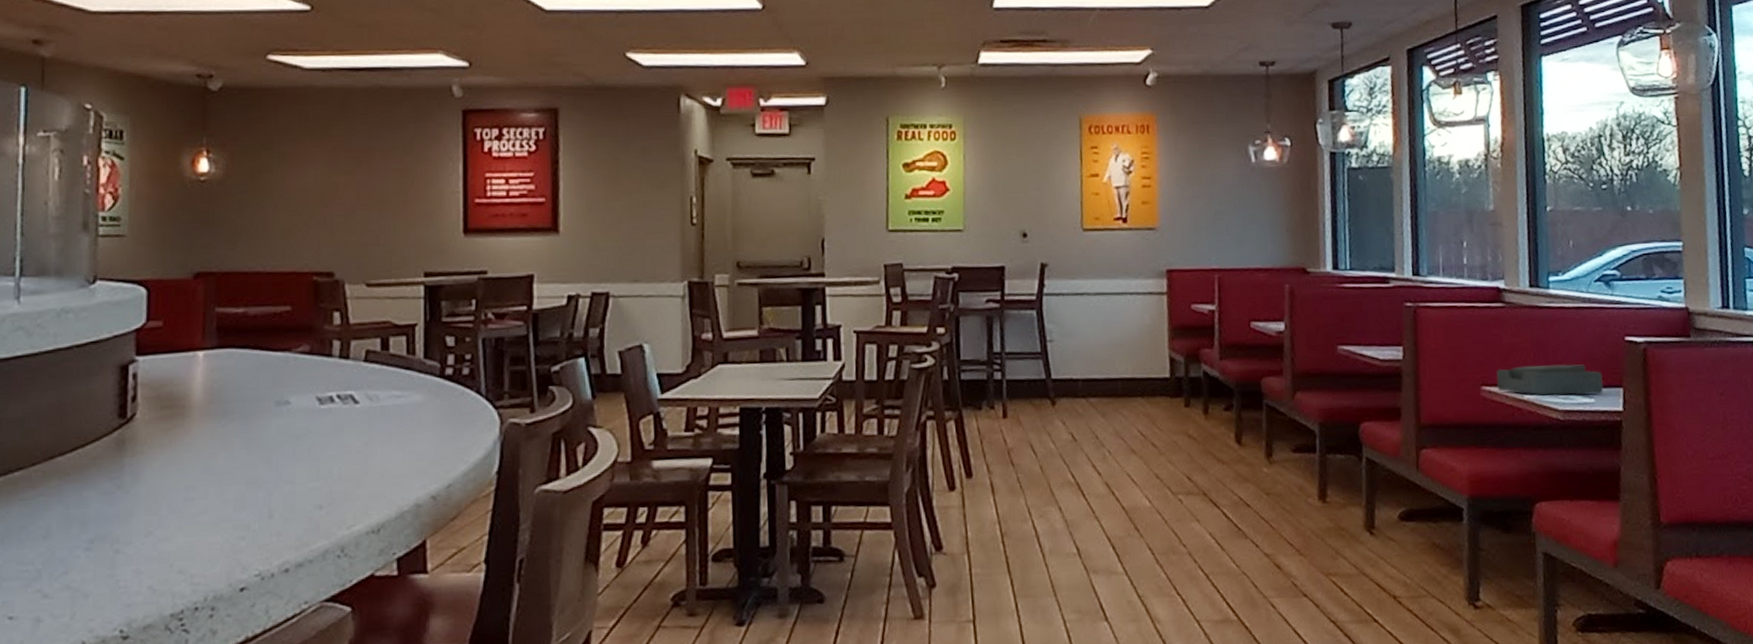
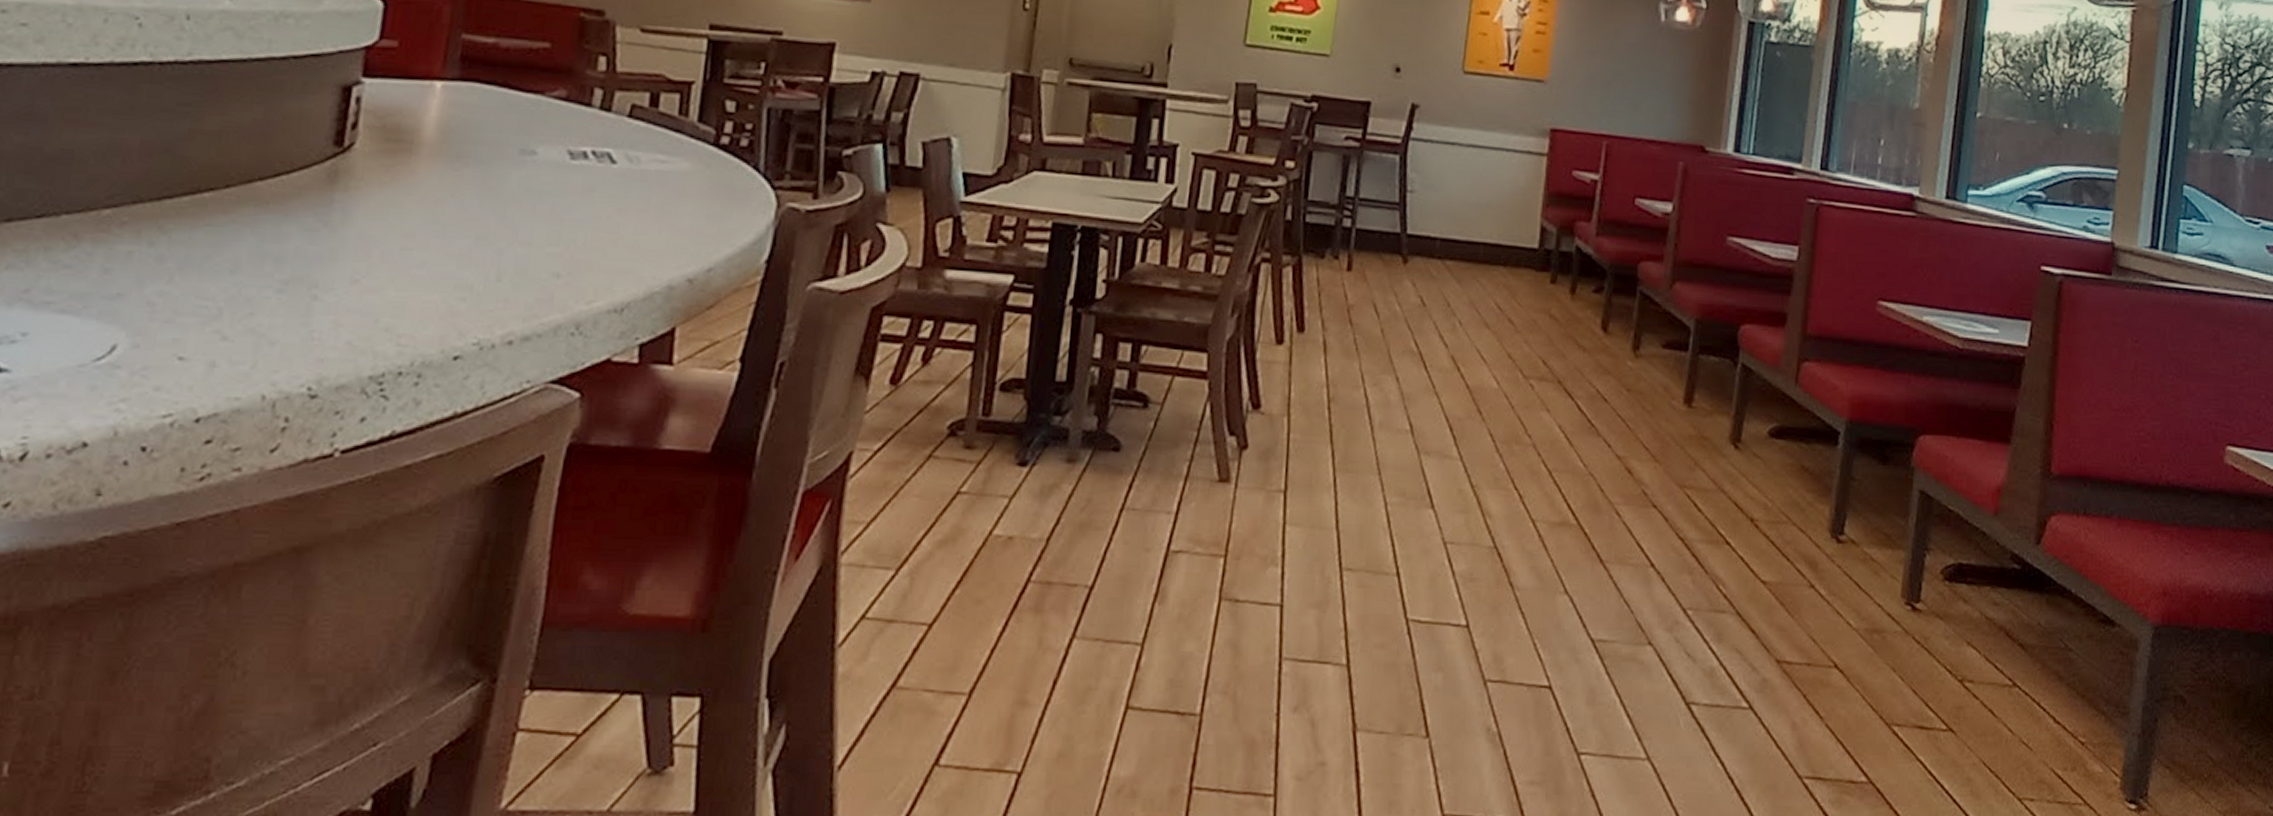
napkin holder: present [1496,364,1604,396] -> none [1895,284,2011,325]

